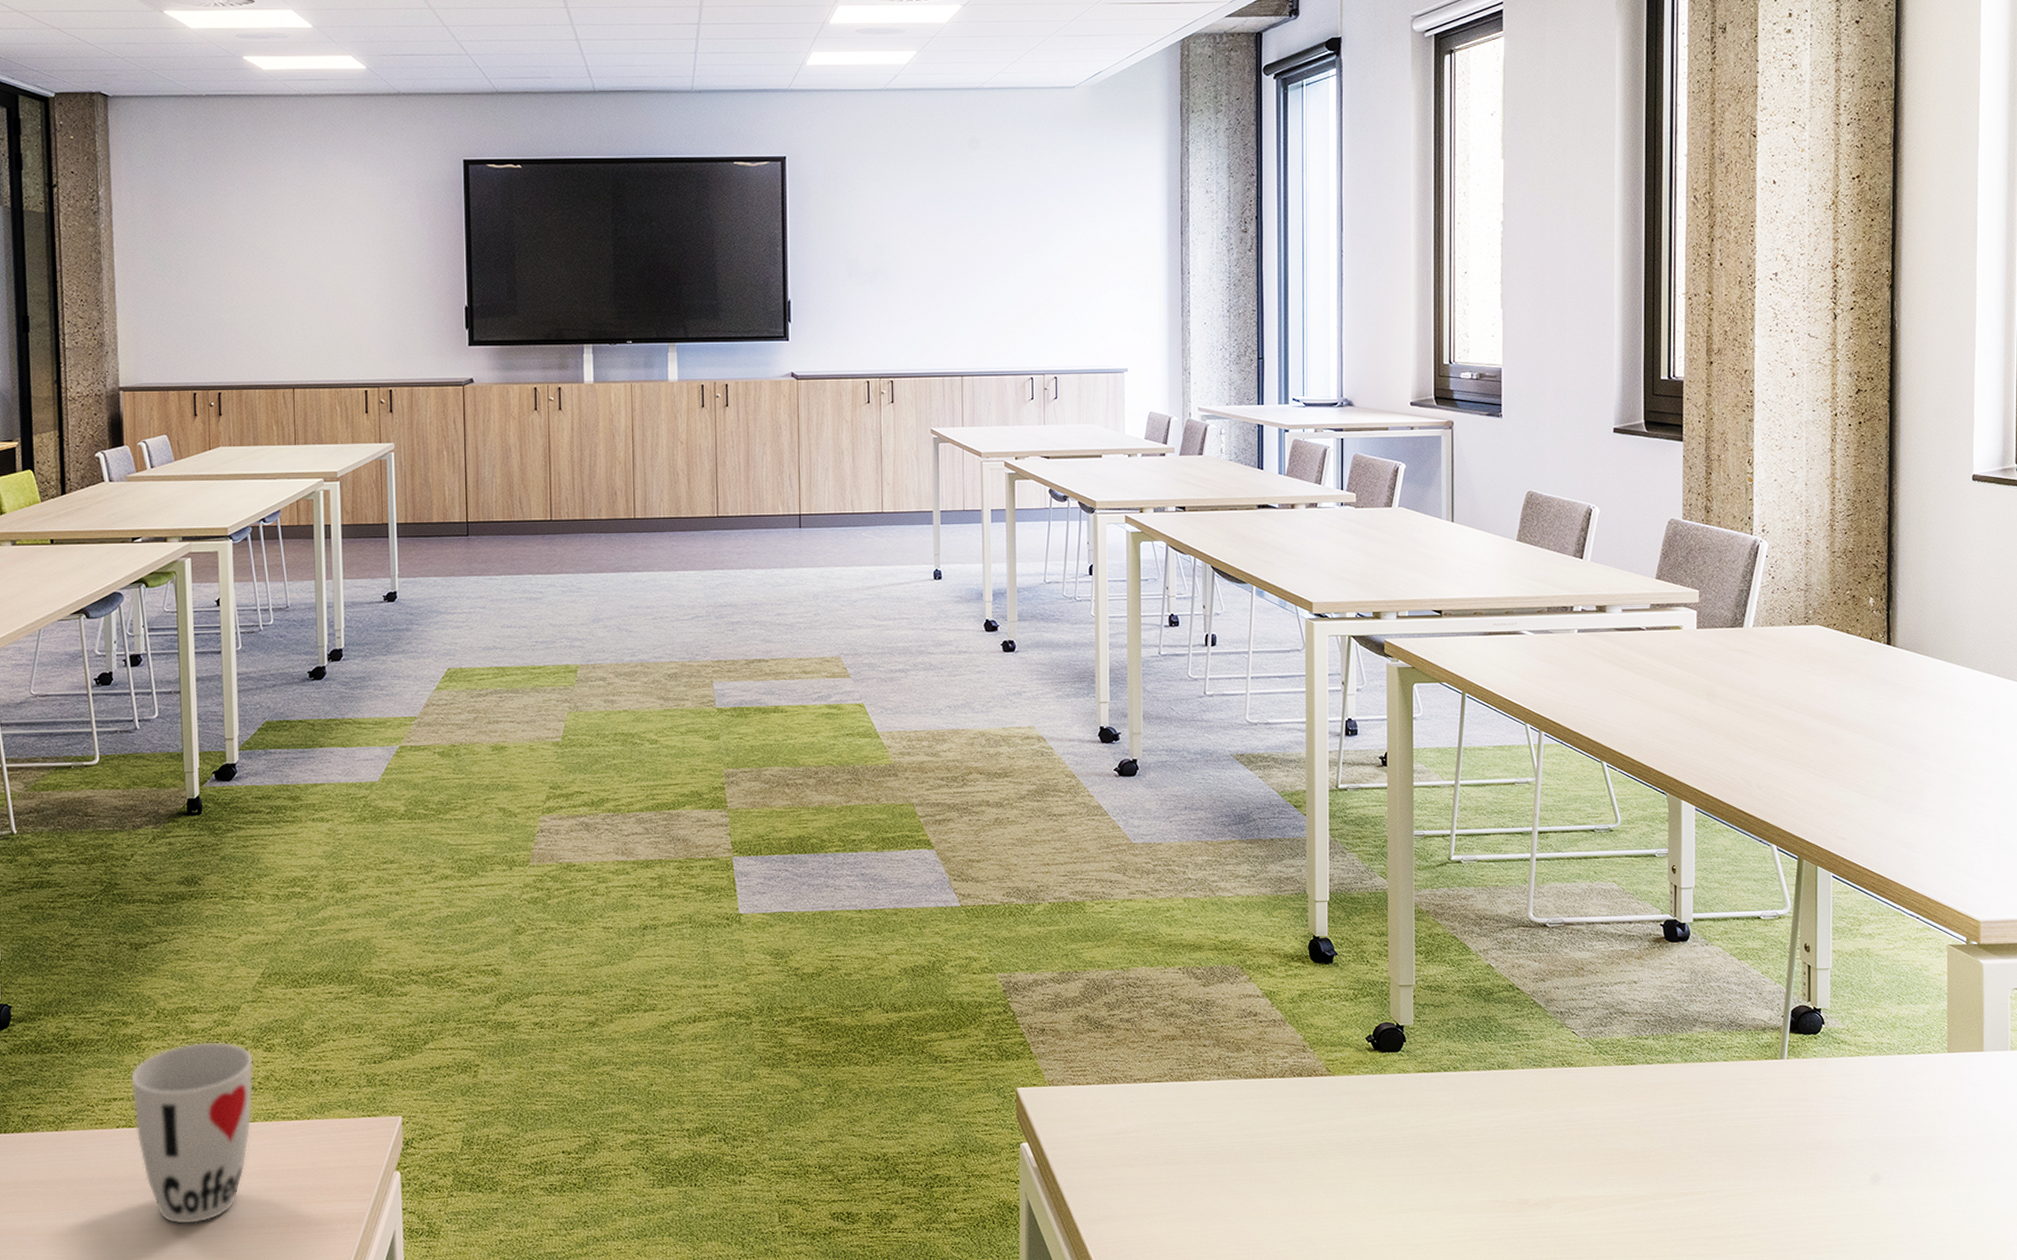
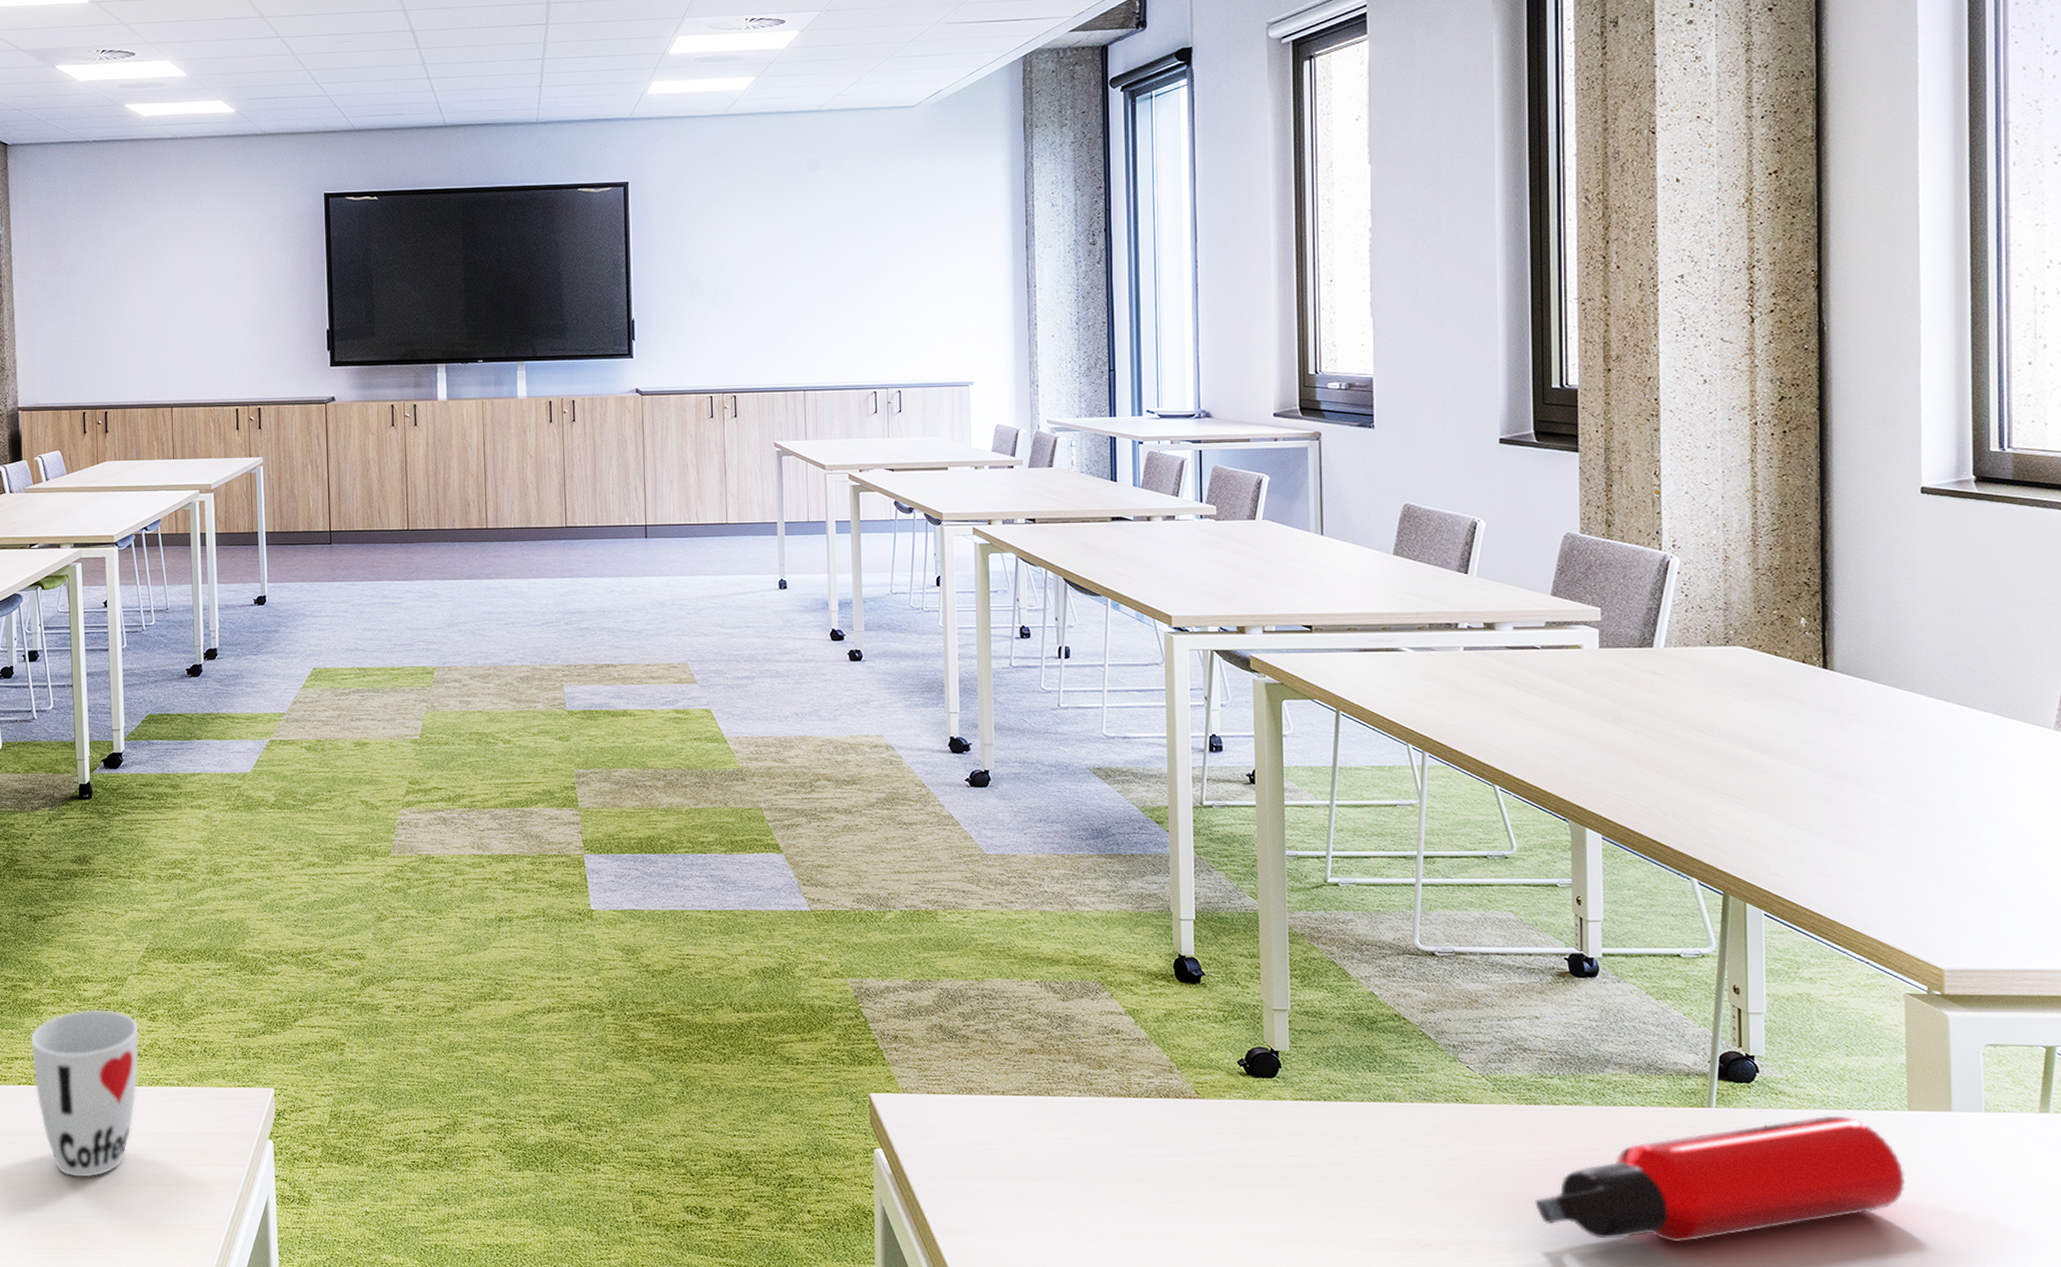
water bottle: none [1630,1060,1944,1188] -> present [1535,1115,1906,1243]

